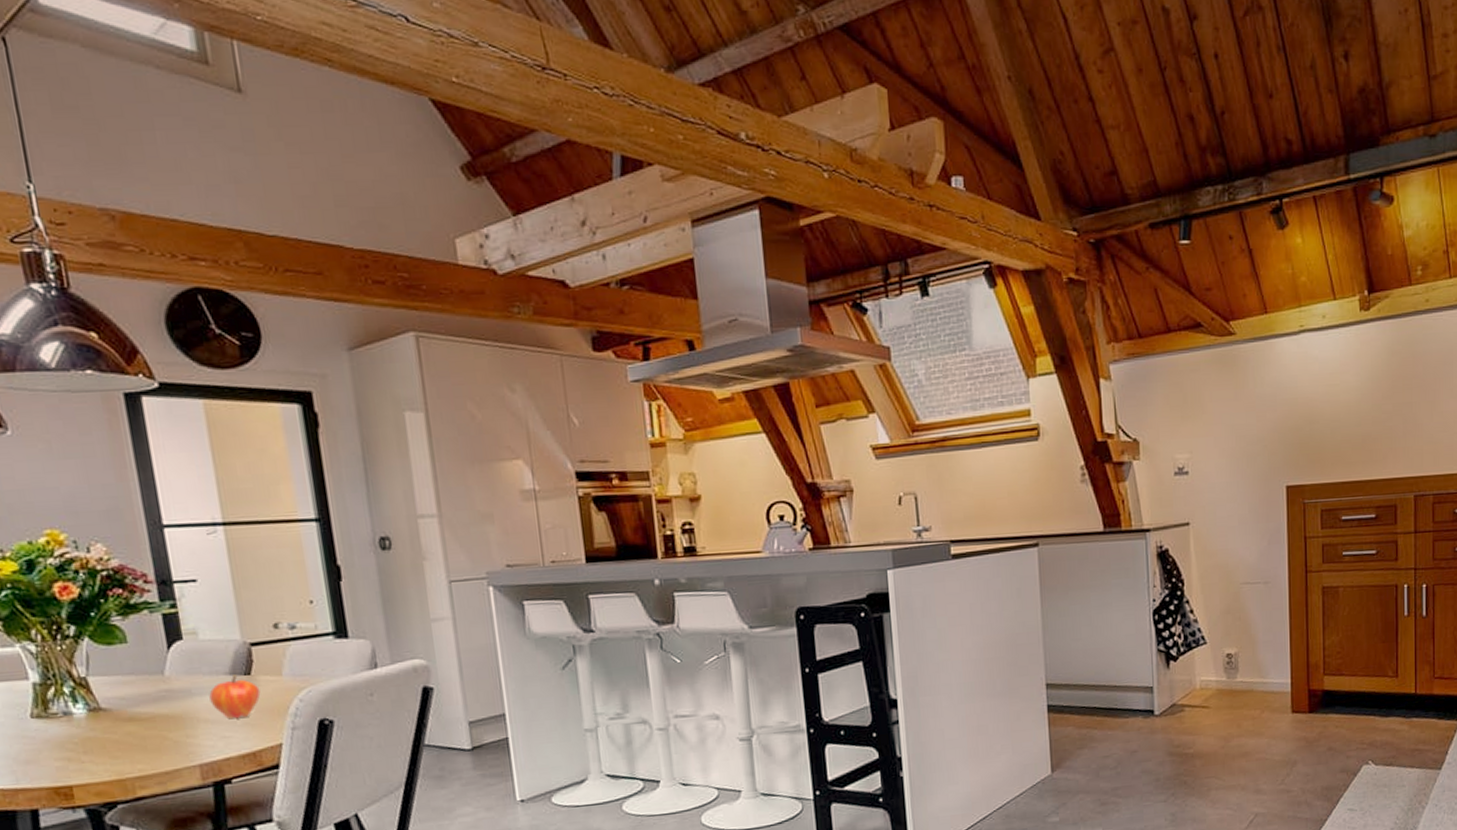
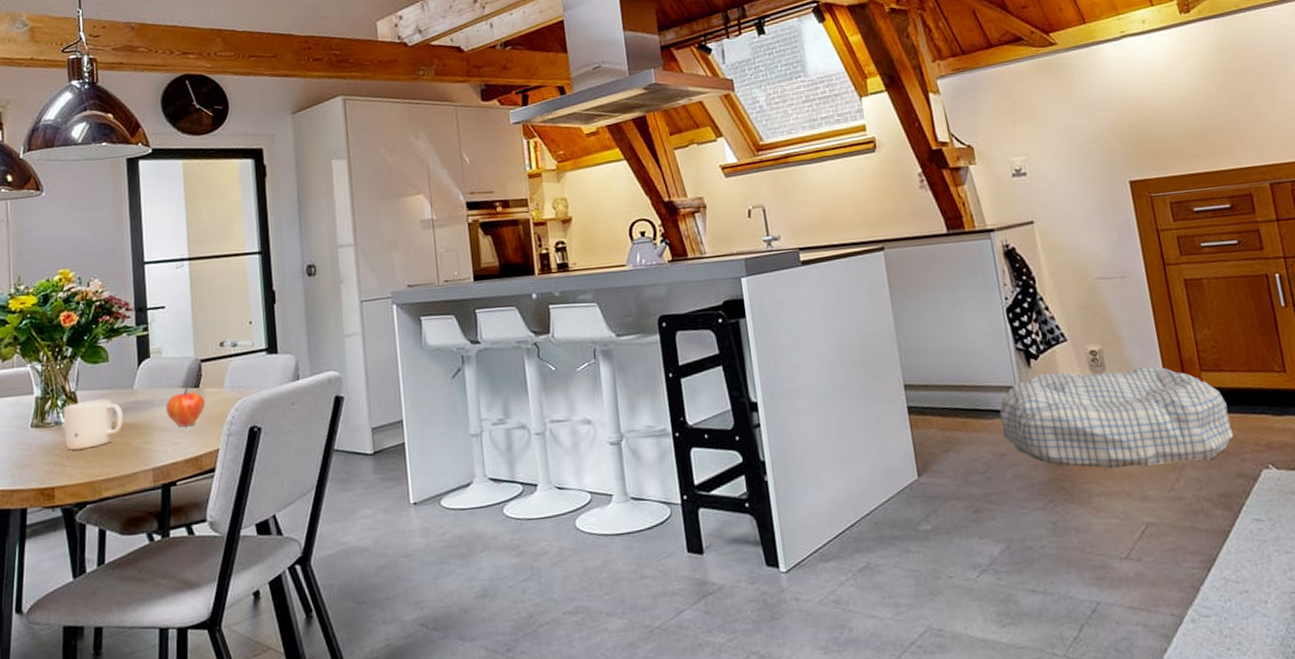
mug: none [71,685,155,745] -> present [63,398,123,451]
dog bed: none [1135,669,1344,765] -> present [999,366,1234,469]

